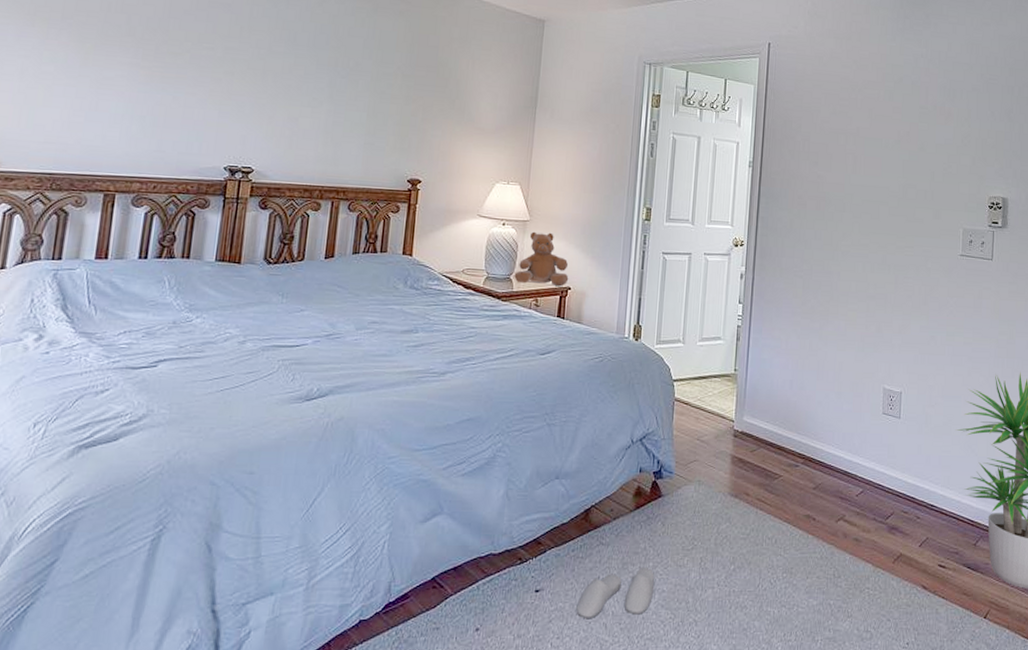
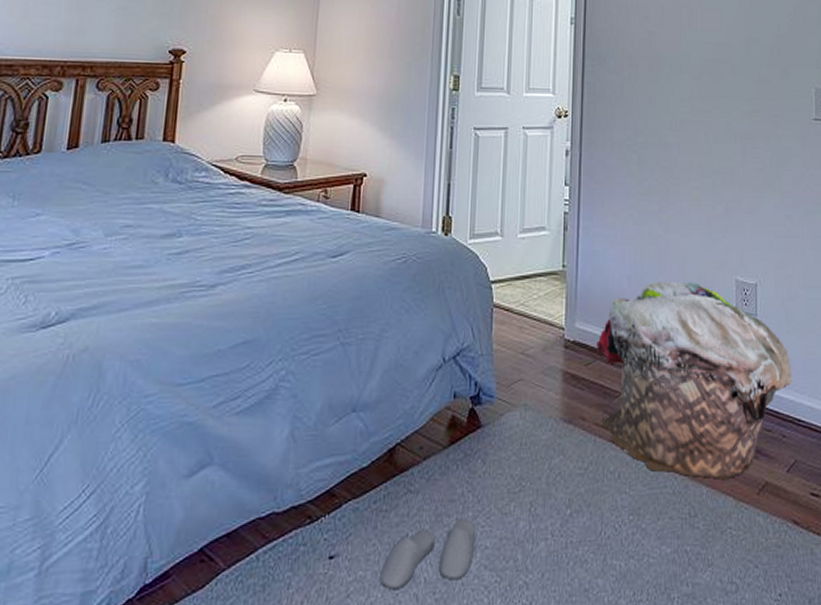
teddy bear: present [514,231,569,287] -> none [298,108,364,174]
laundry basket: none [760,386,928,549] -> present [595,281,792,479]

